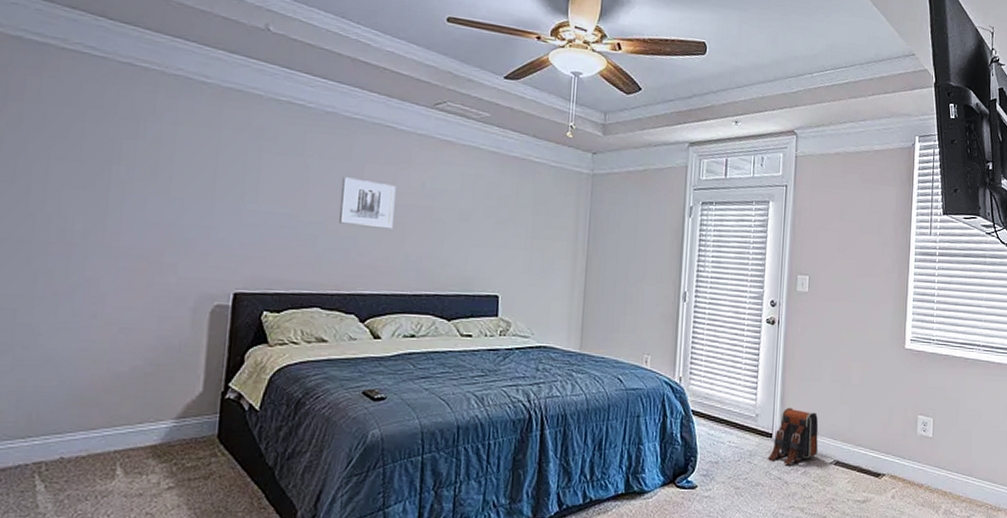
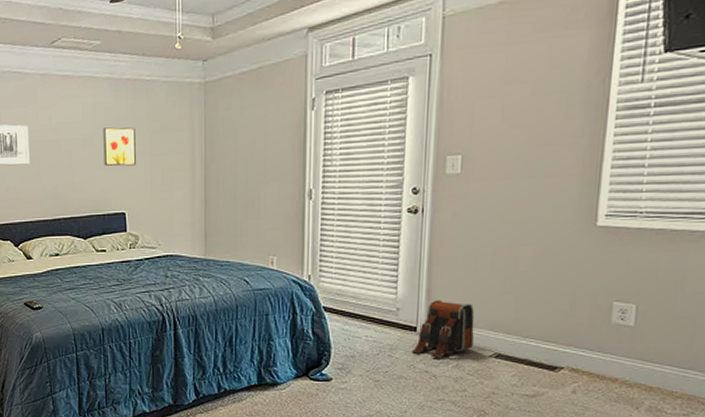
wall art: none [480,202,518,247] -> present [103,127,136,167]

